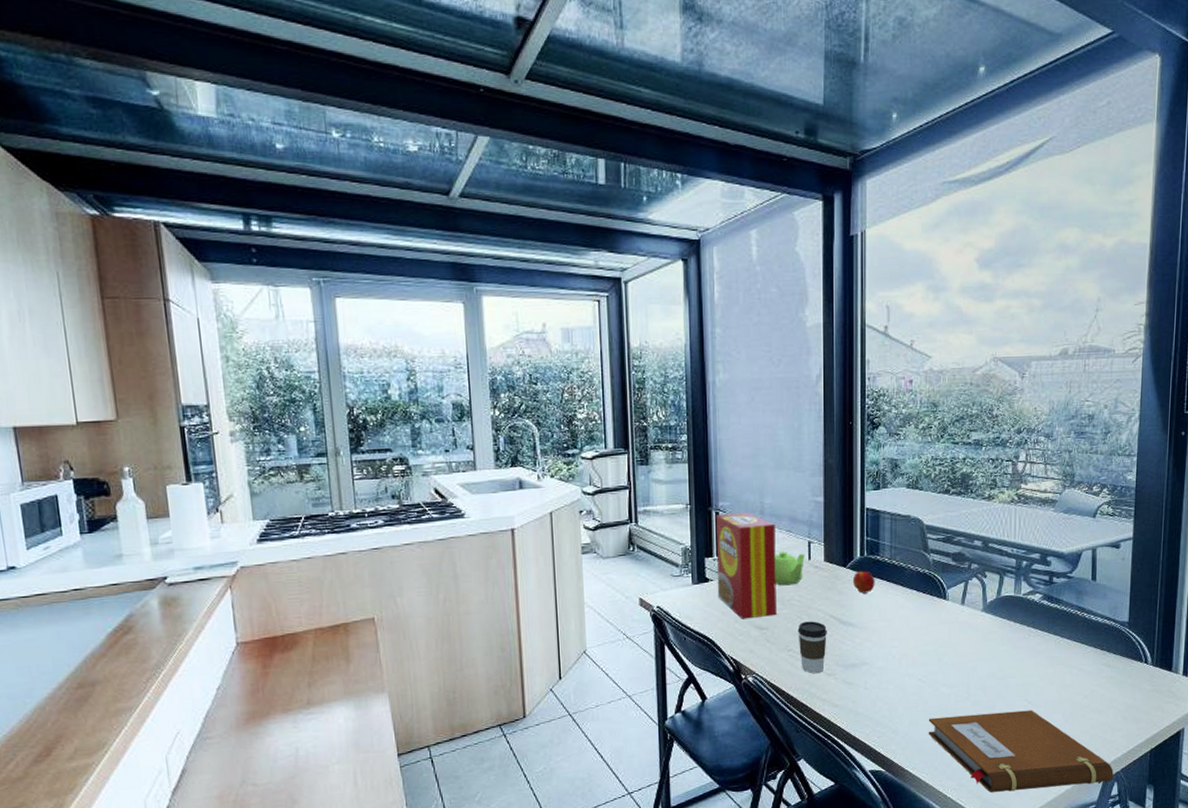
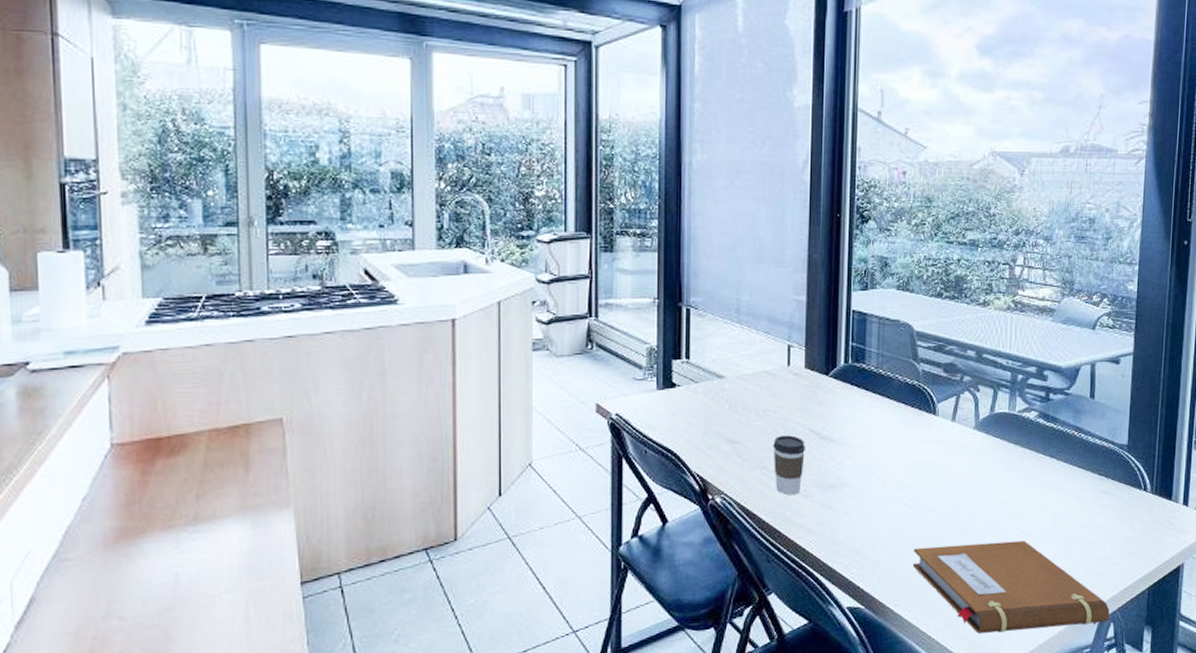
cereal box: present [715,512,777,619] -> none [685,309,752,431]
teapot: present [774,551,804,586] -> none [749,354,783,394]
peach: present [852,570,875,594] -> none [835,380,860,406]

